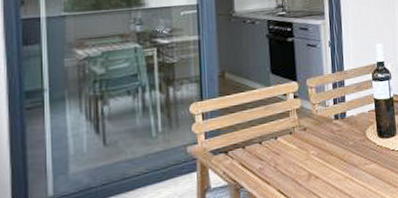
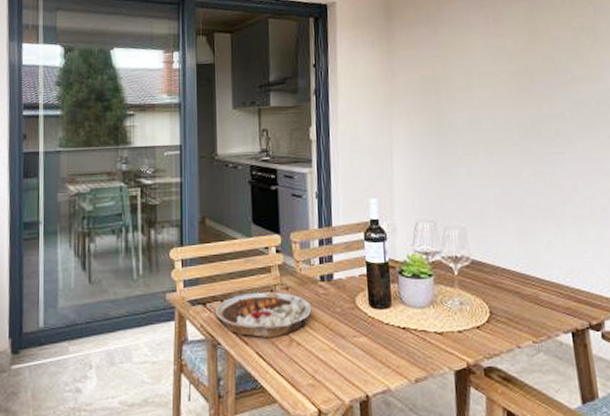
plate: none [237,133,328,177] -> present [215,291,312,339]

